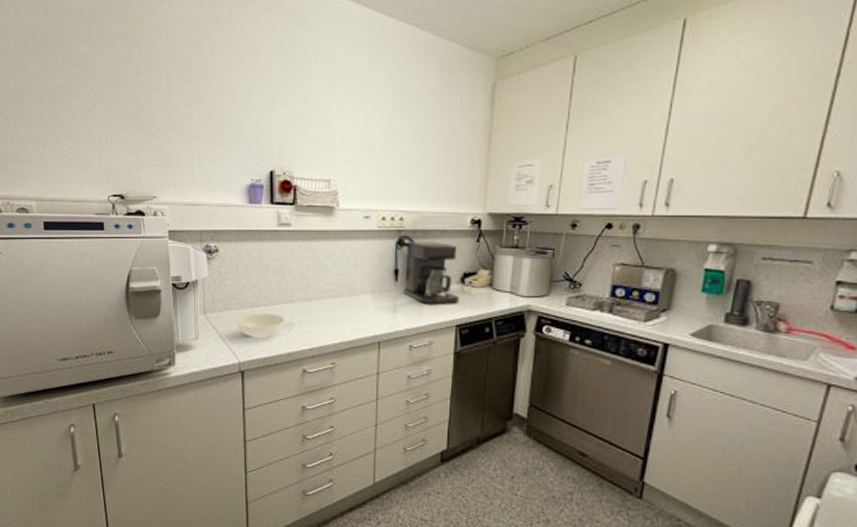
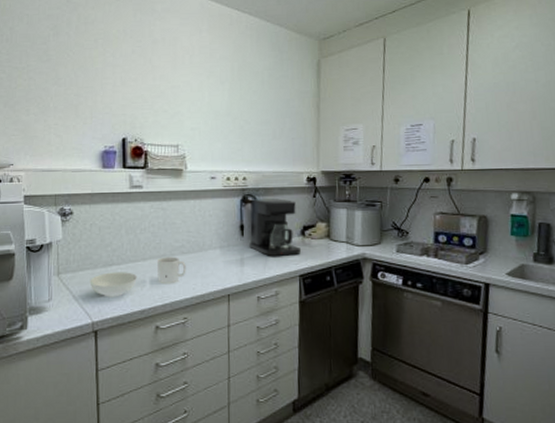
mug: none [304,300,335,328] -> present [156,257,186,284]

